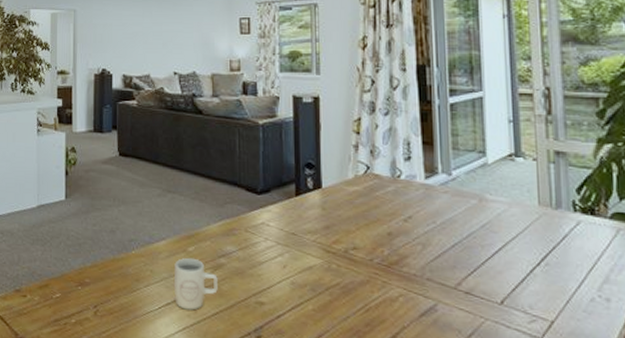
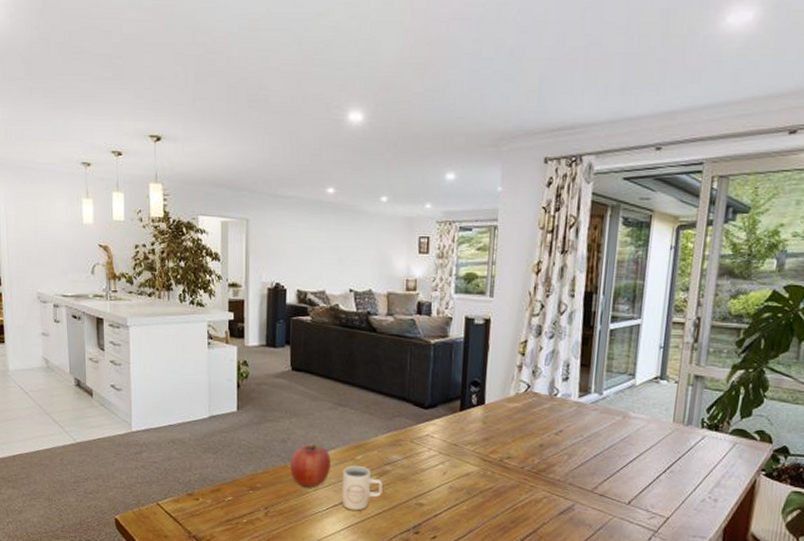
fruit: none [120,233,161,283] -> present [290,443,331,487]

